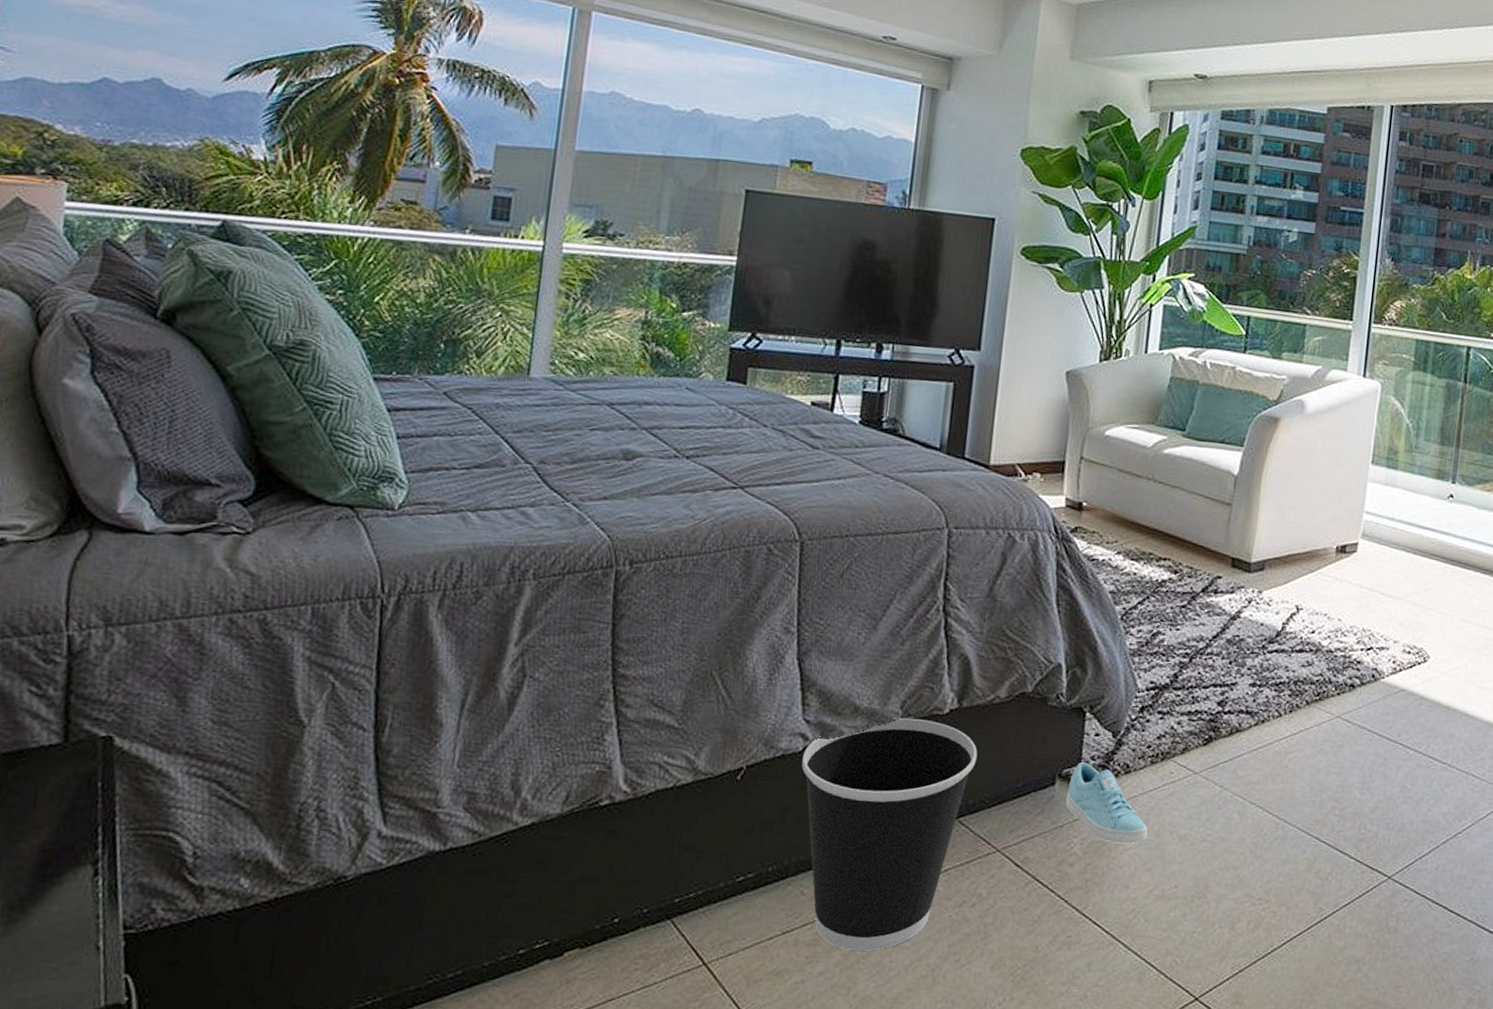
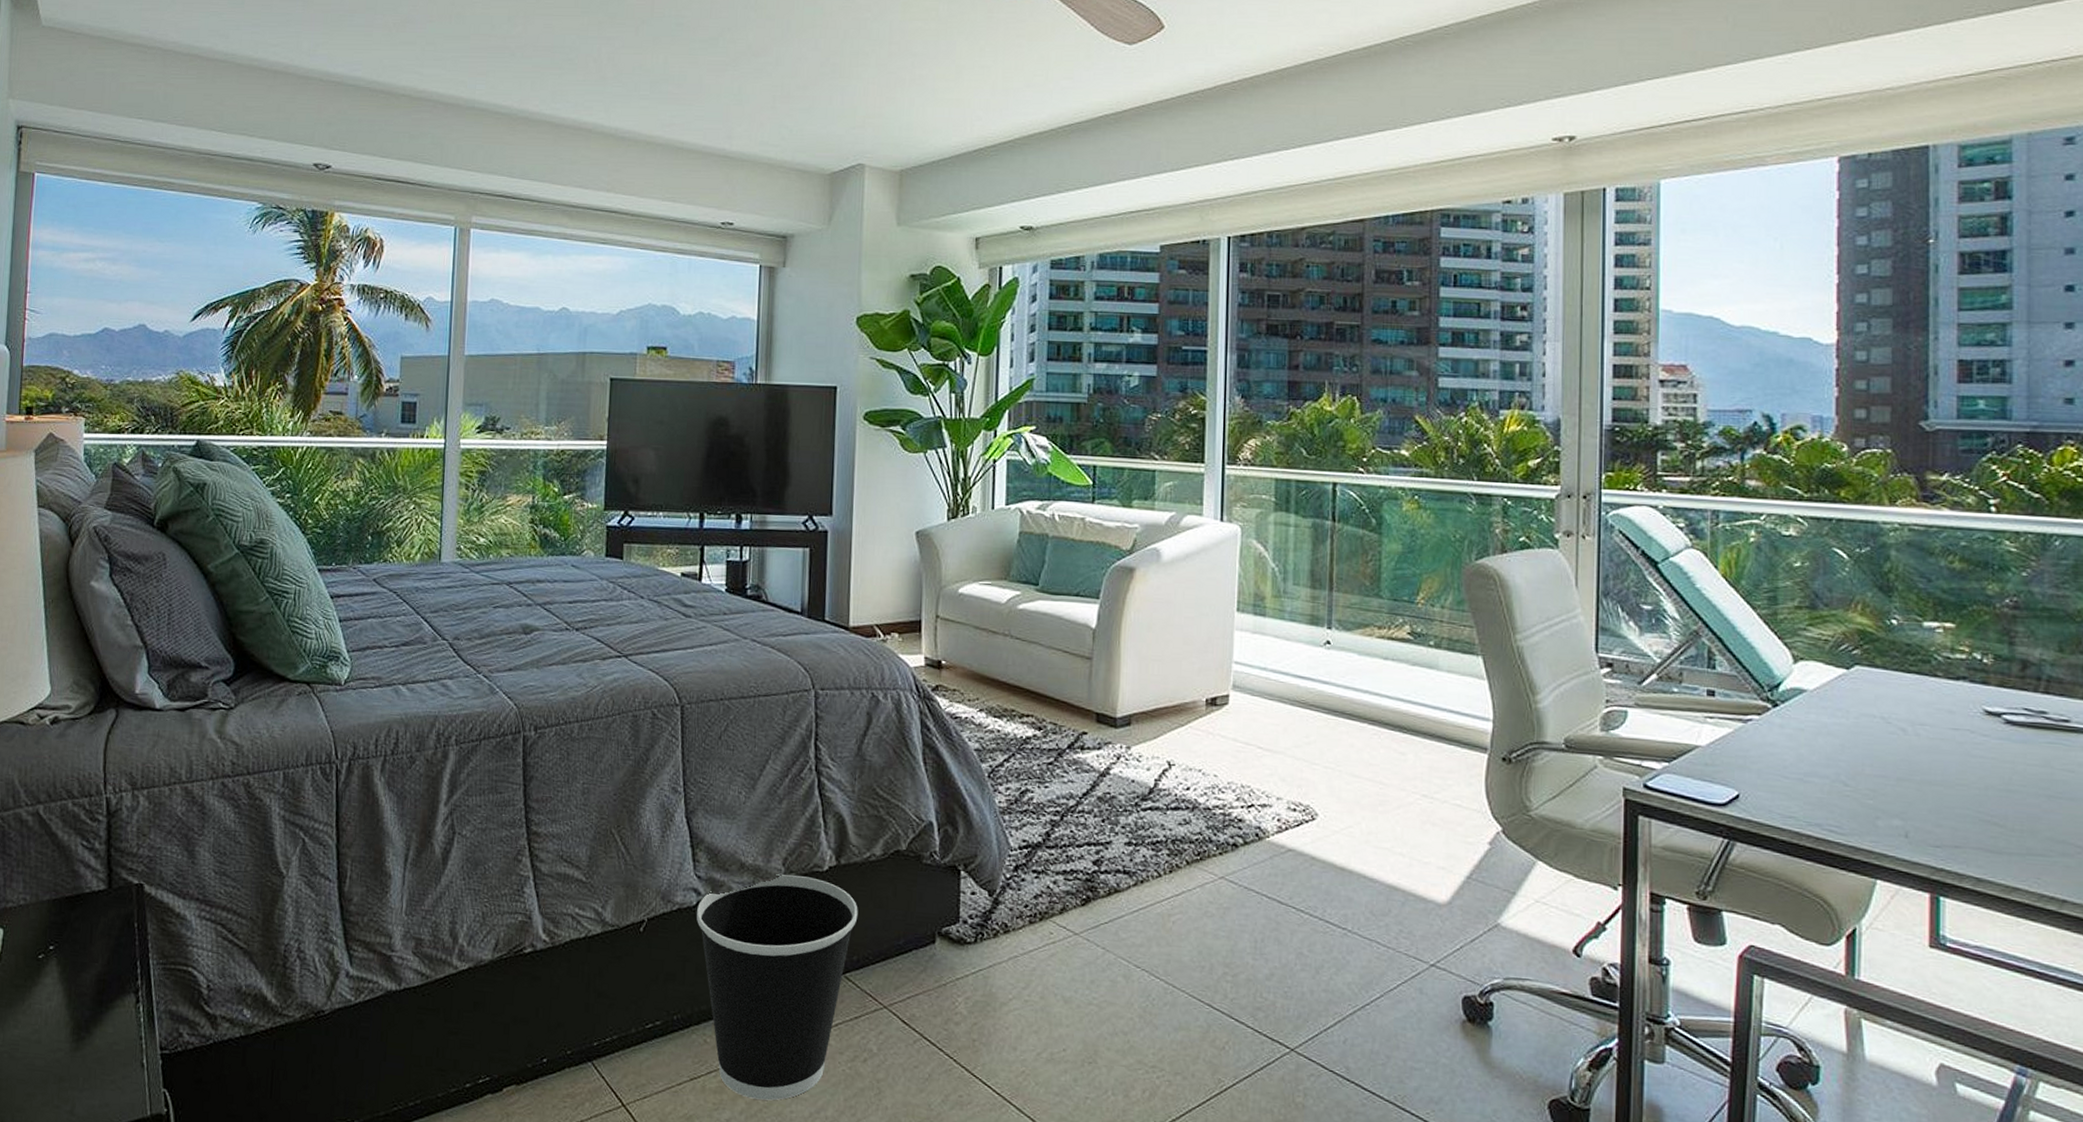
sneaker: present [1066,761,1148,844] -> none [947,920,1032,1005]

